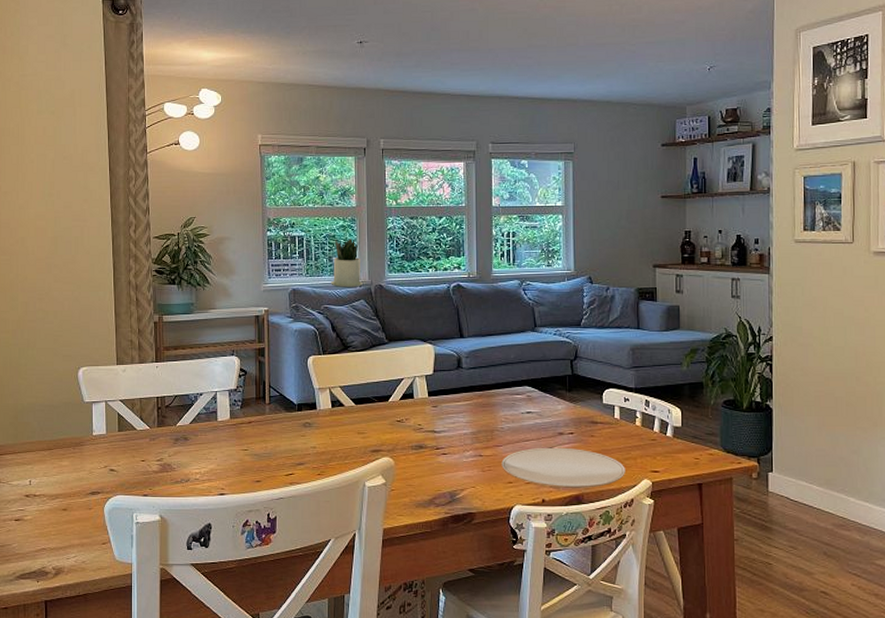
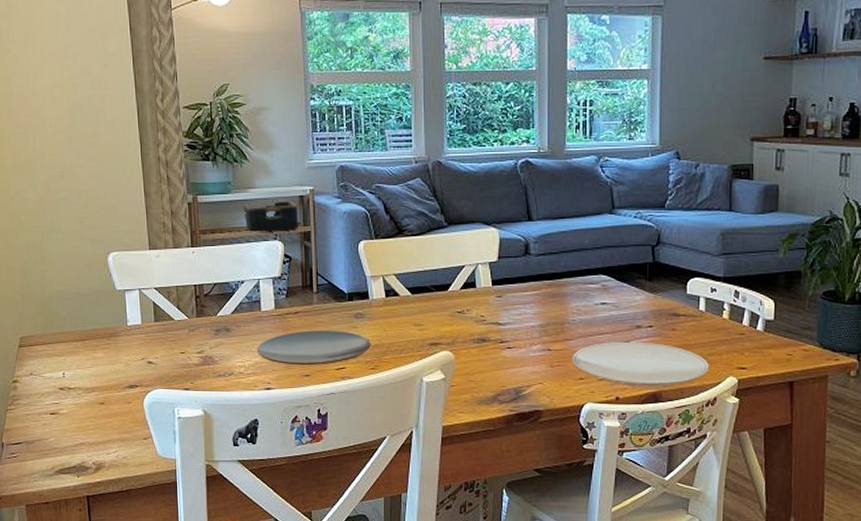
basket: none [205,320,254,348] -> present [244,201,299,232]
plate: none [212,439,318,471] -> present [257,330,371,365]
planter: present [331,238,363,289] -> none [383,108,419,165]

